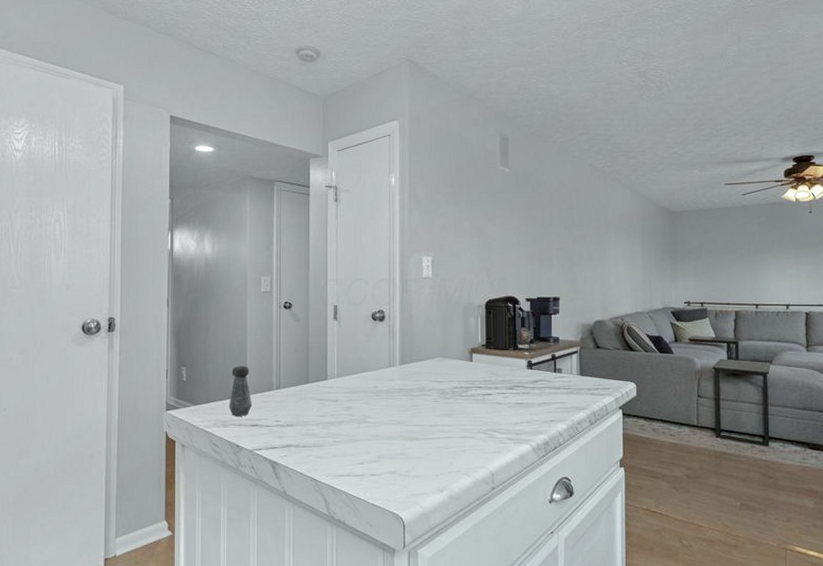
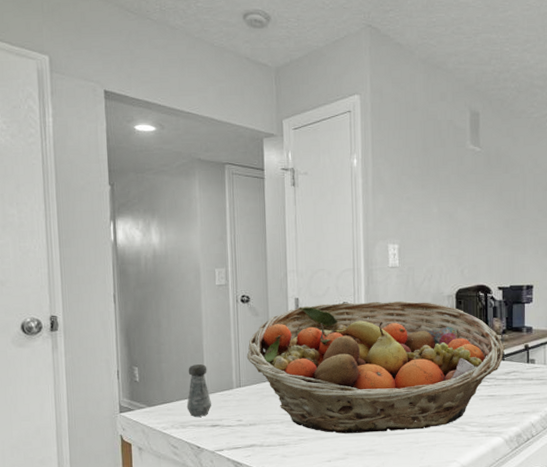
fruit basket: none [287,309,532,437] -> present [246,300,505,434]

